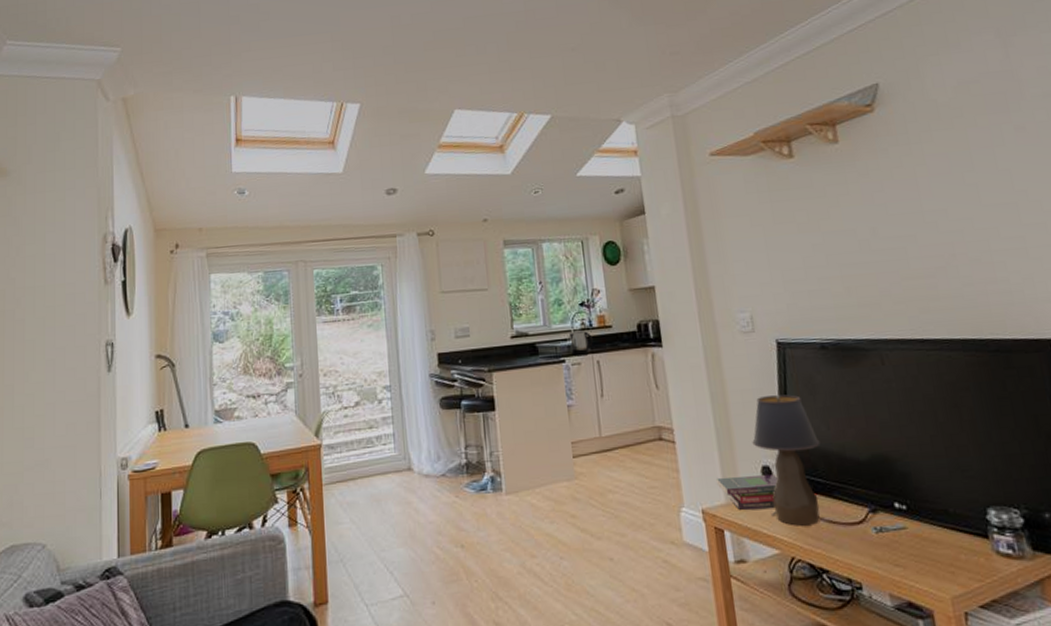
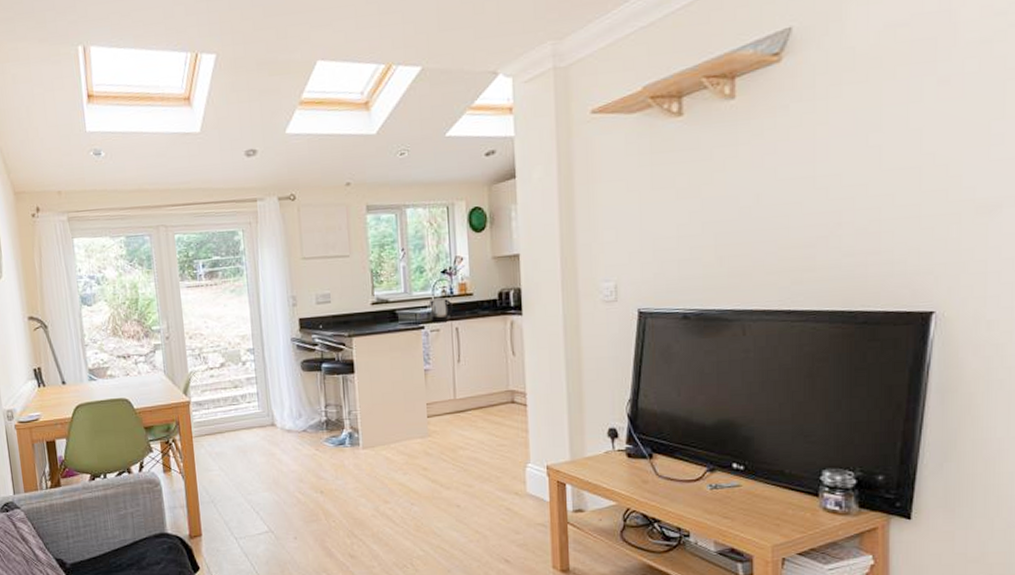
books: present [715,475,778,510] -> none [563,436,622,467]
table lamp: present [752,394,820,526] -> none [602,362,669,482]

